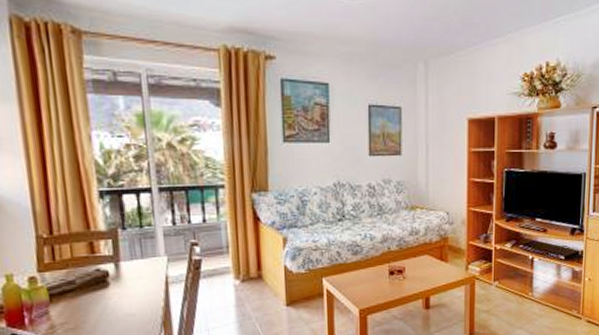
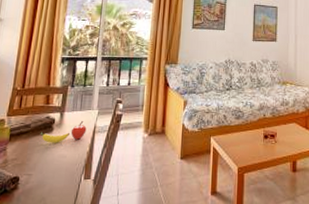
fruit: none [91,271,156,301] -> present [40,121,87,143]

